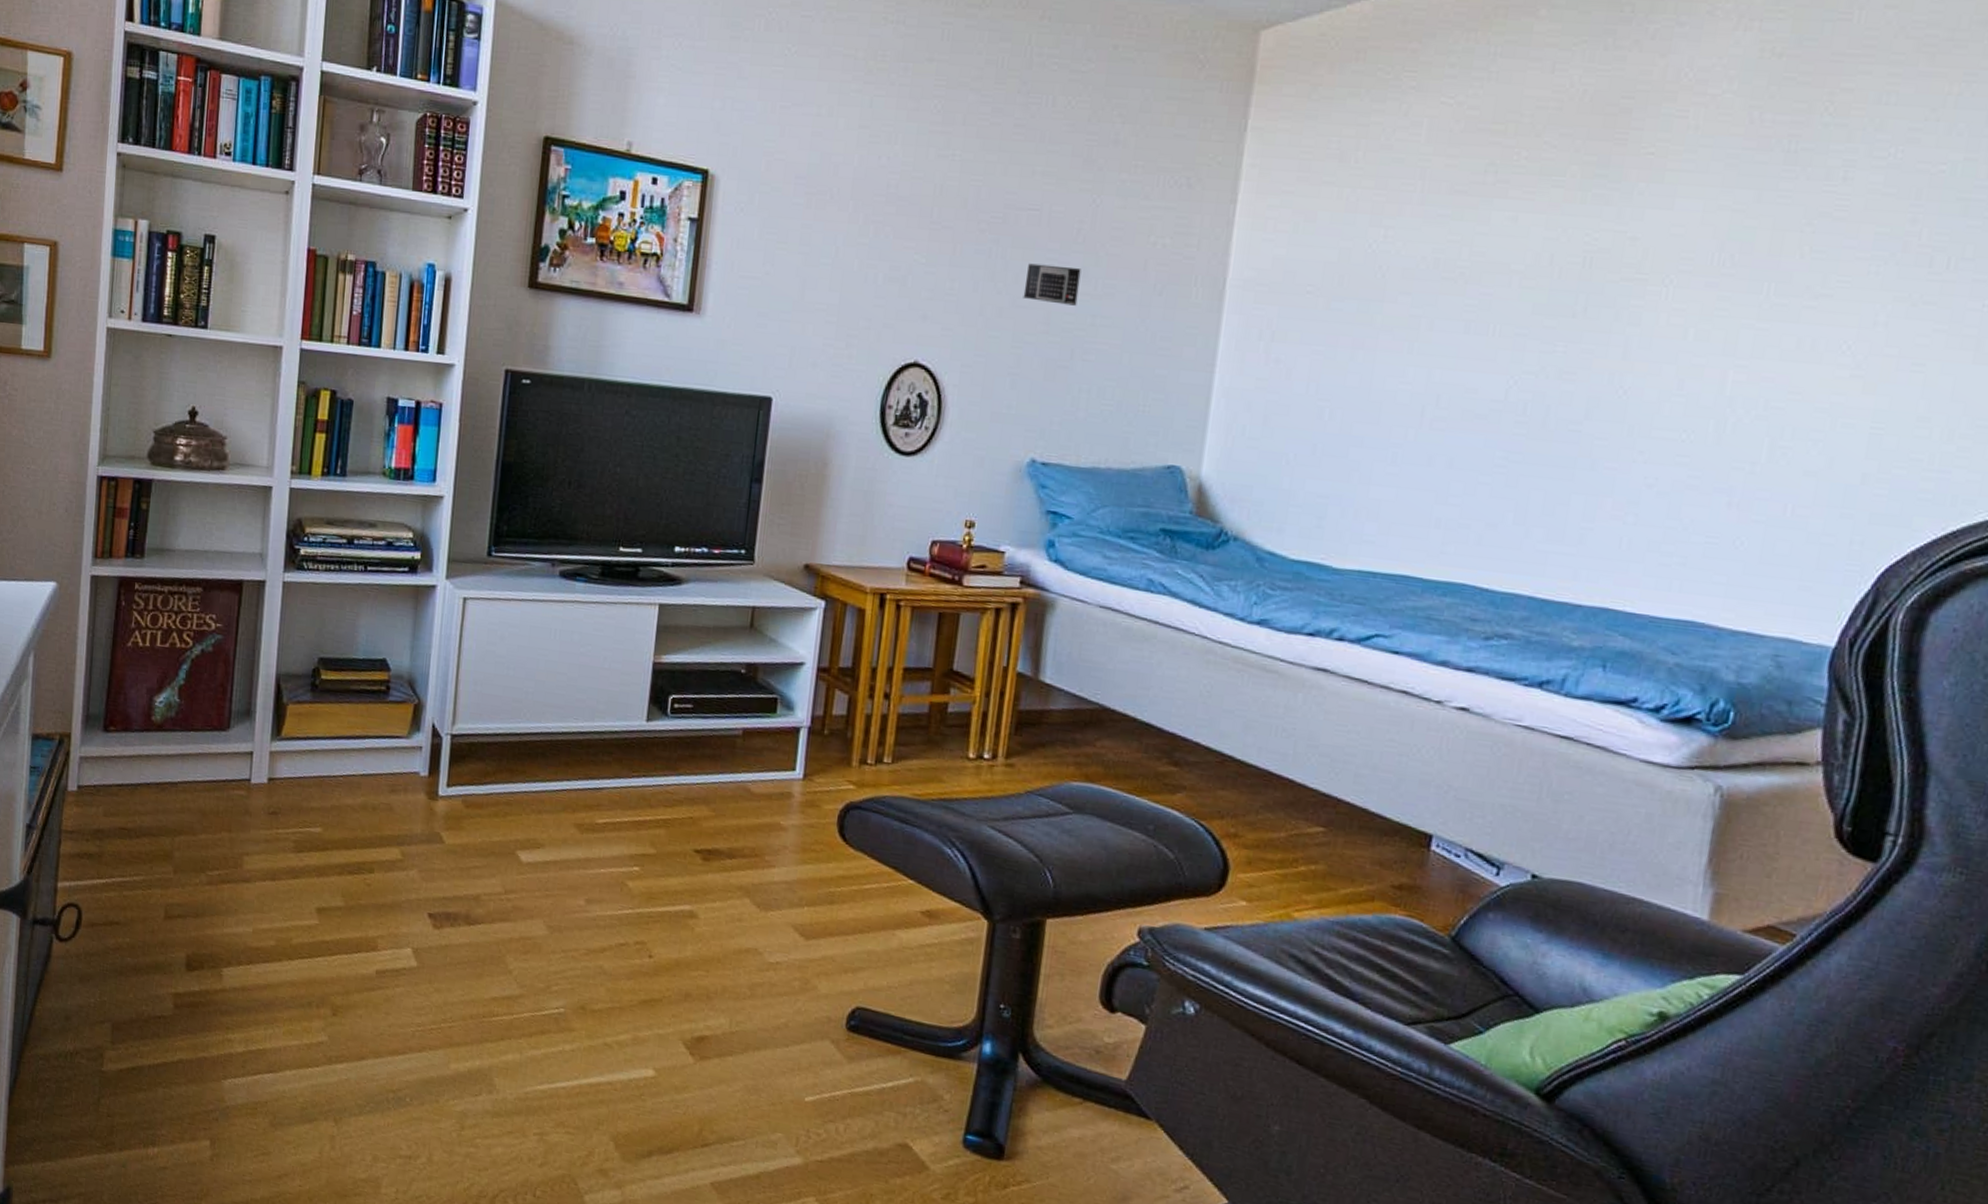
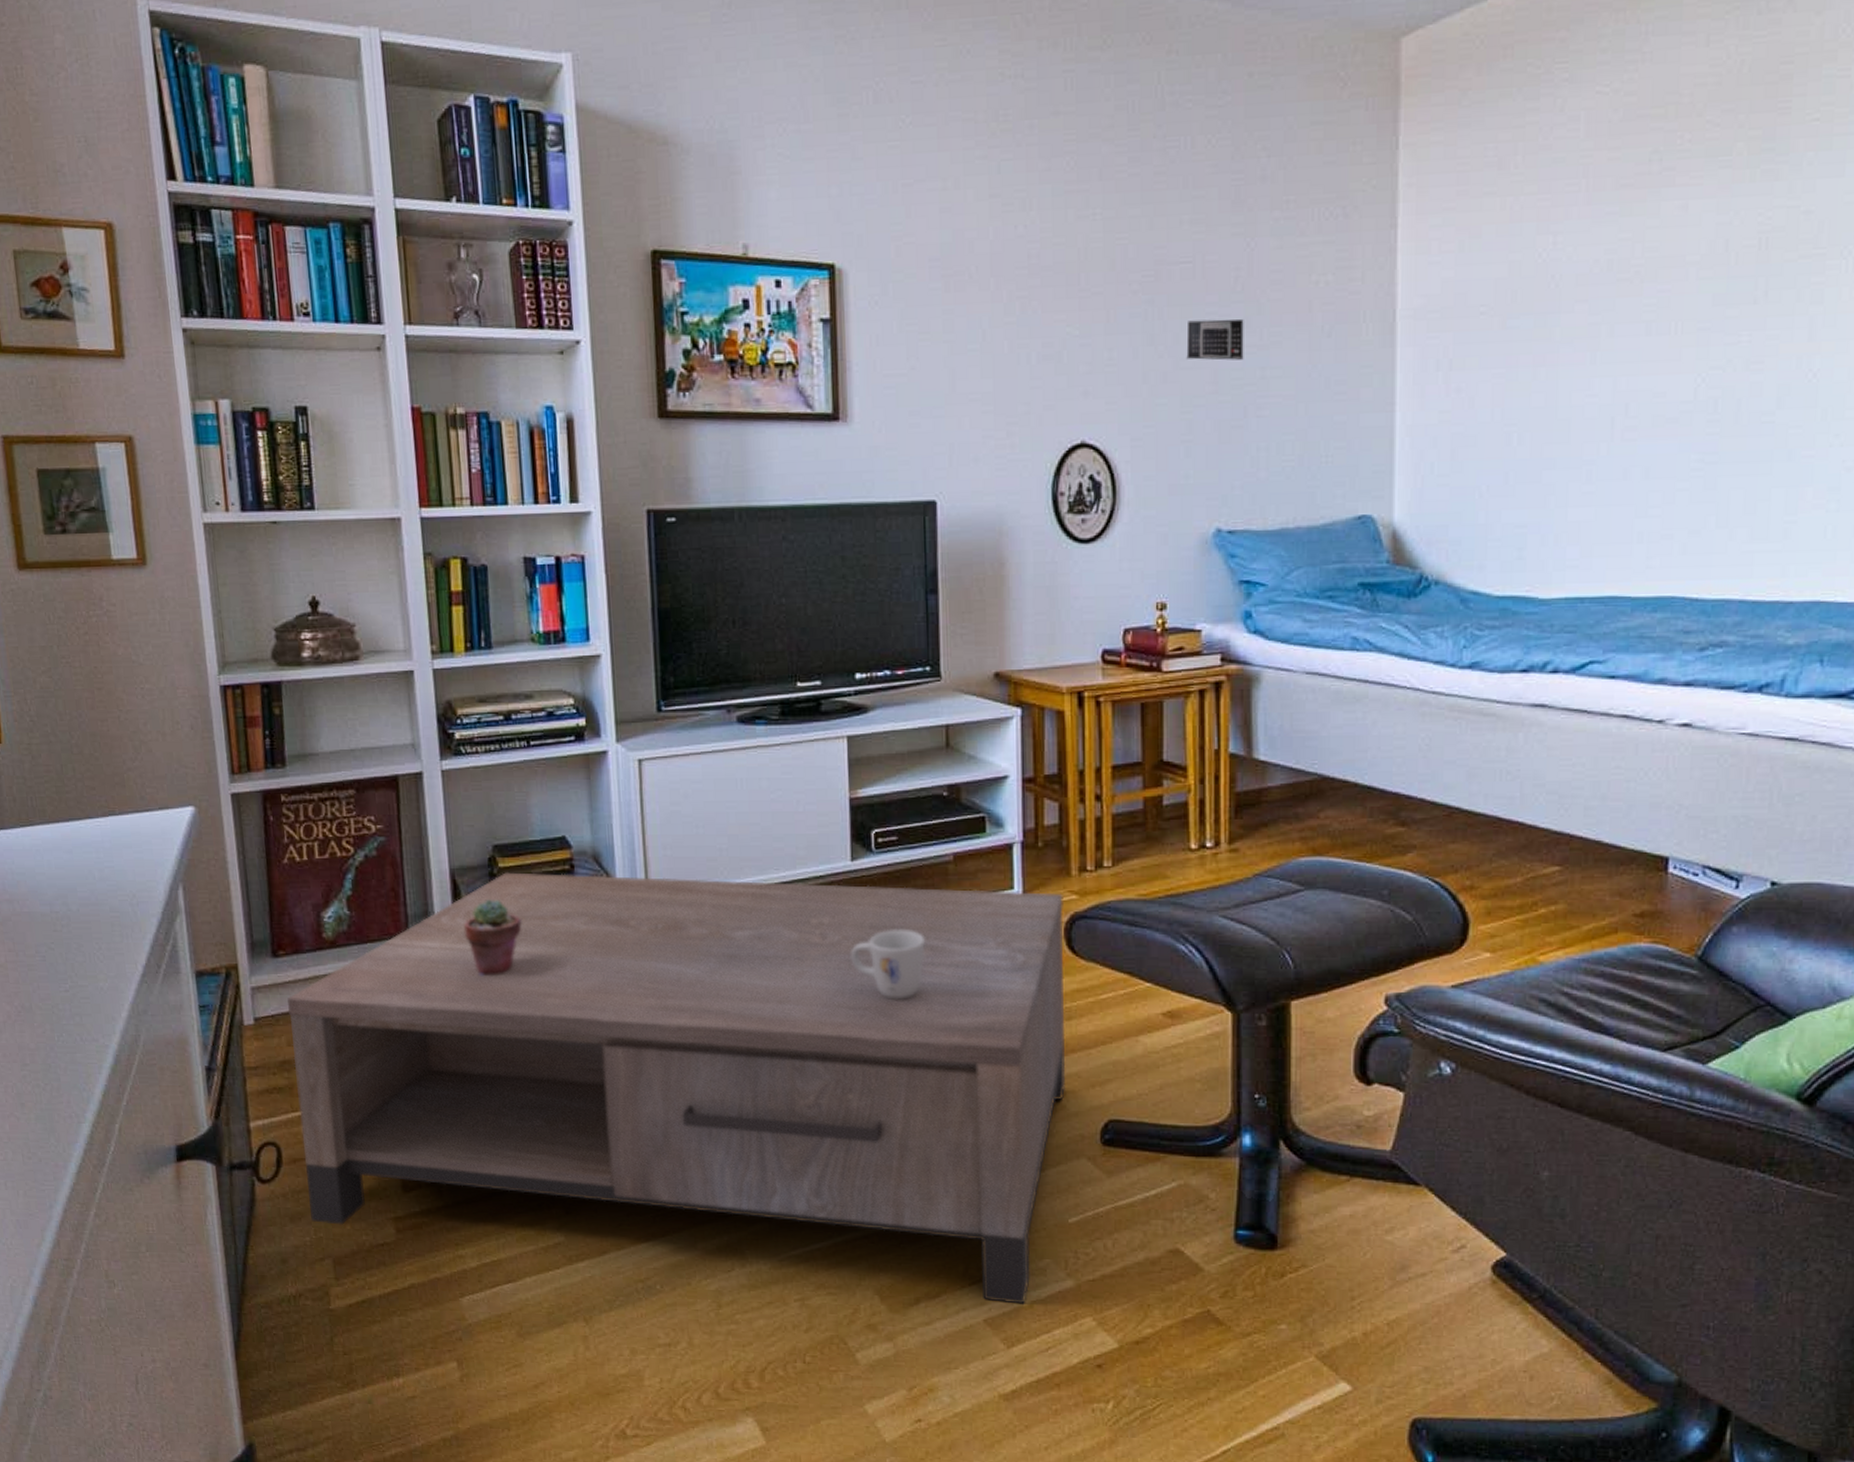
coffee table: none [98,684,841,1174] -> present [287,872,1065,1304]
potted succulent: none [281,707,334,780] -> present [464,899,522,976]
mug: none [633,792,705,860] -> present [851,930,925,1000]

